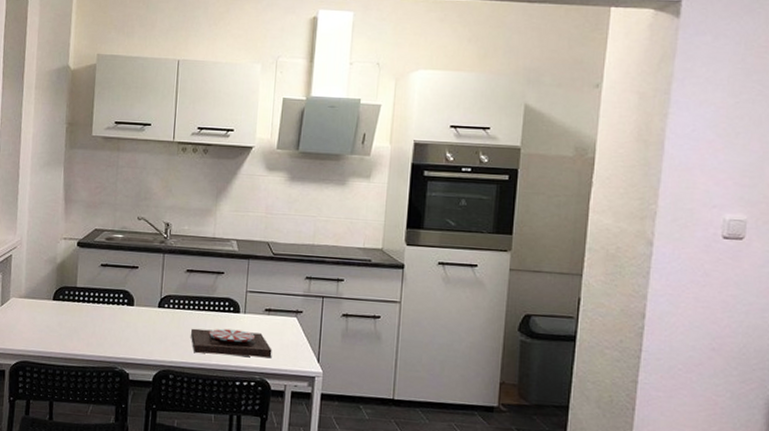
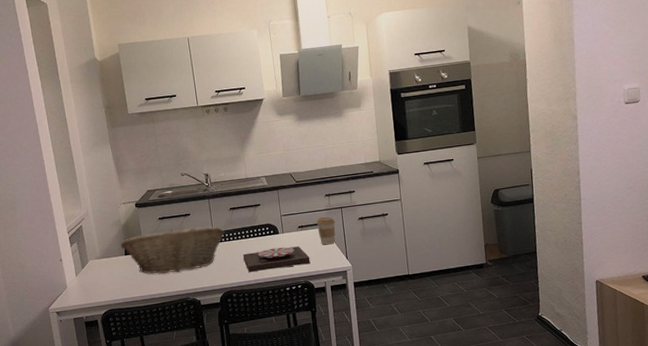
fruit basket: none [50,280,175,335] -> present [120,226,225,274]
coffee cup: none [288,304,313,340] -> present [316,217,336,245]

